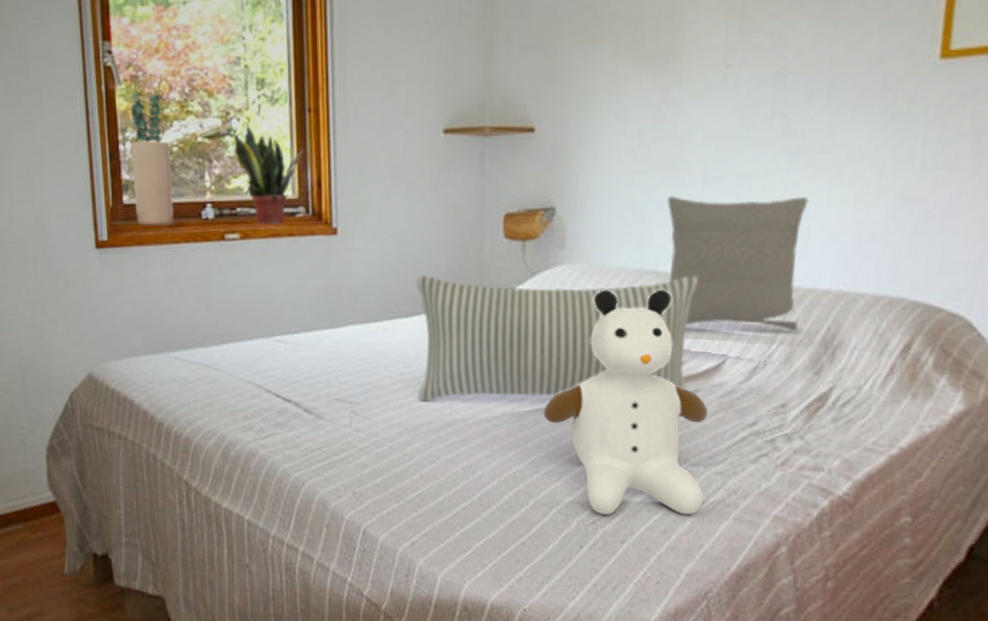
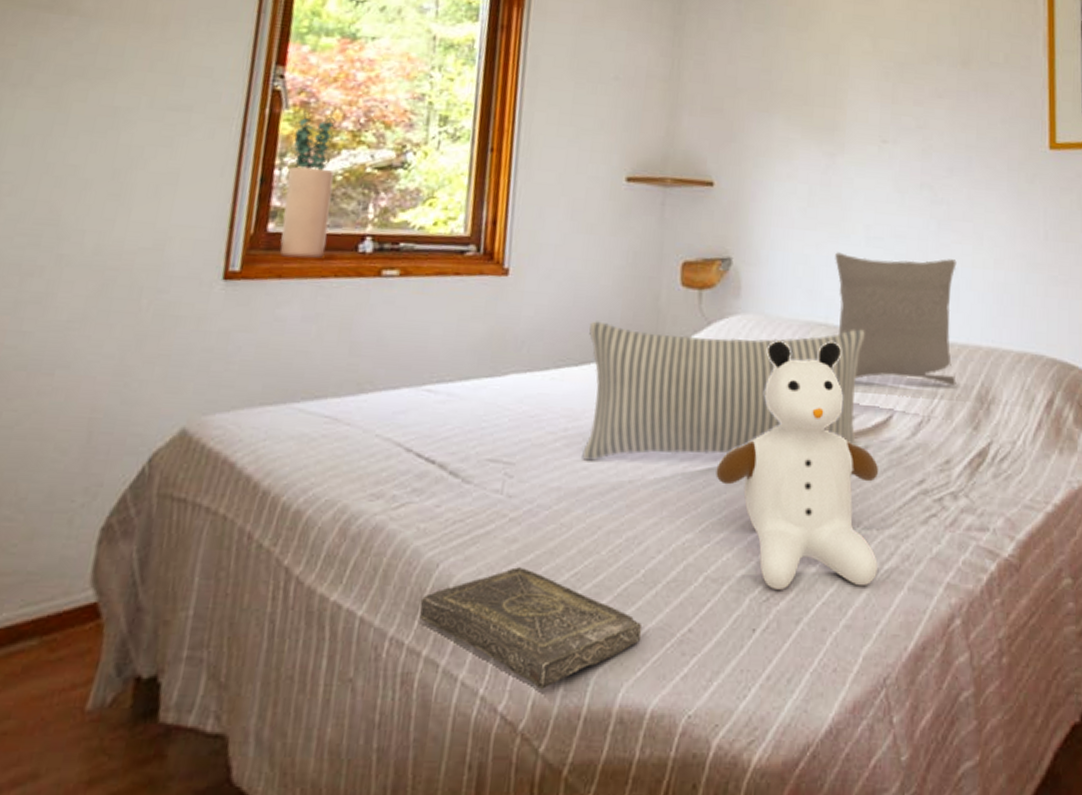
potted plant: present [234,121,302,225] -> none [405,155,480,263]
book: none [293,487,480,582] -> present [419,567,642,691]

